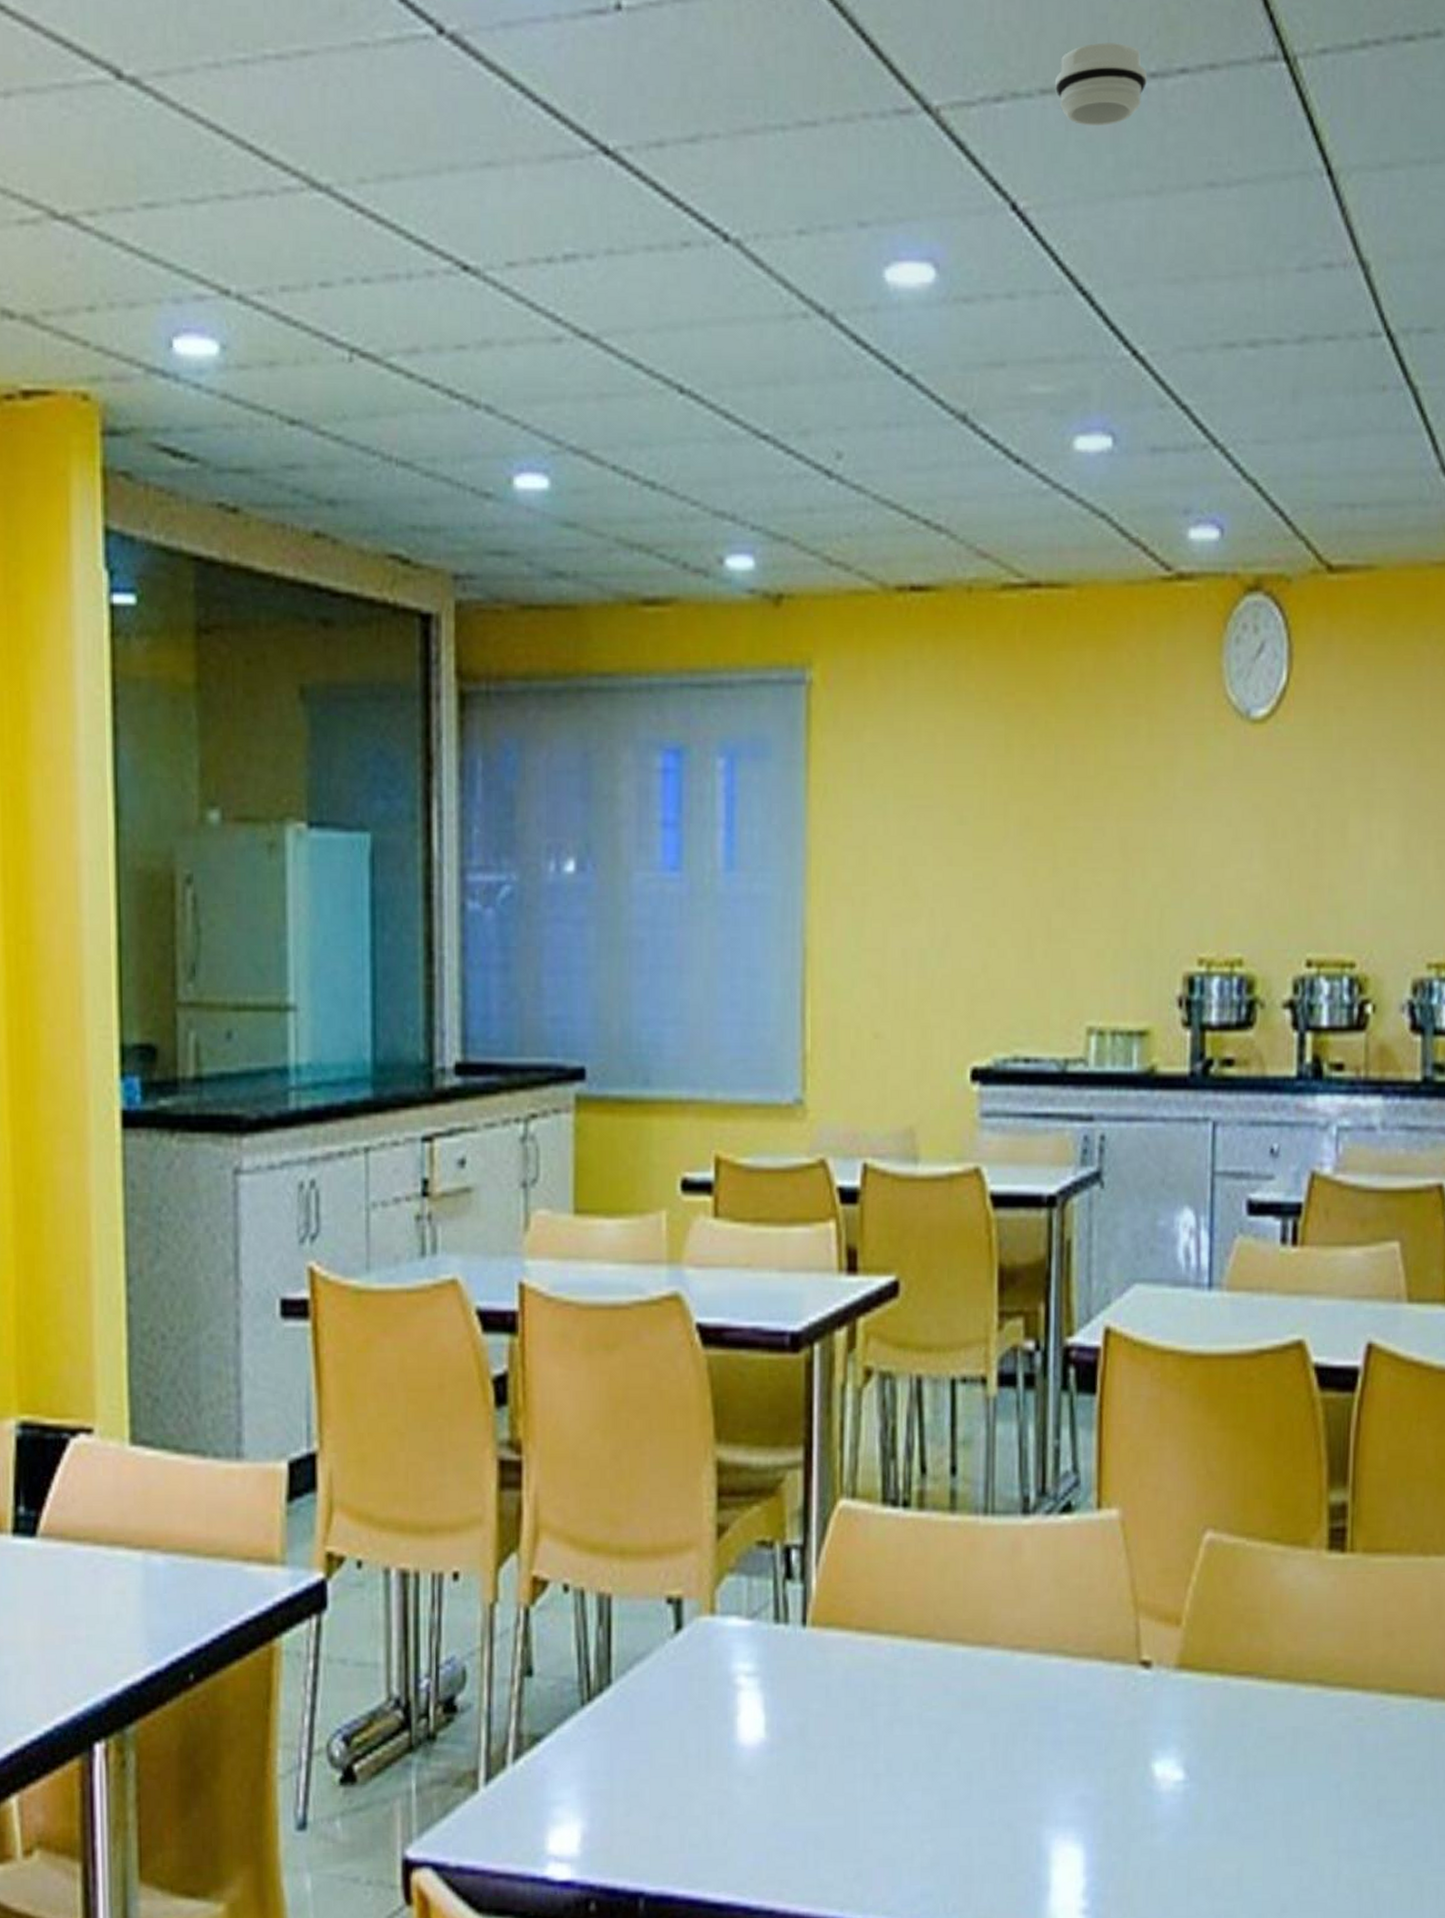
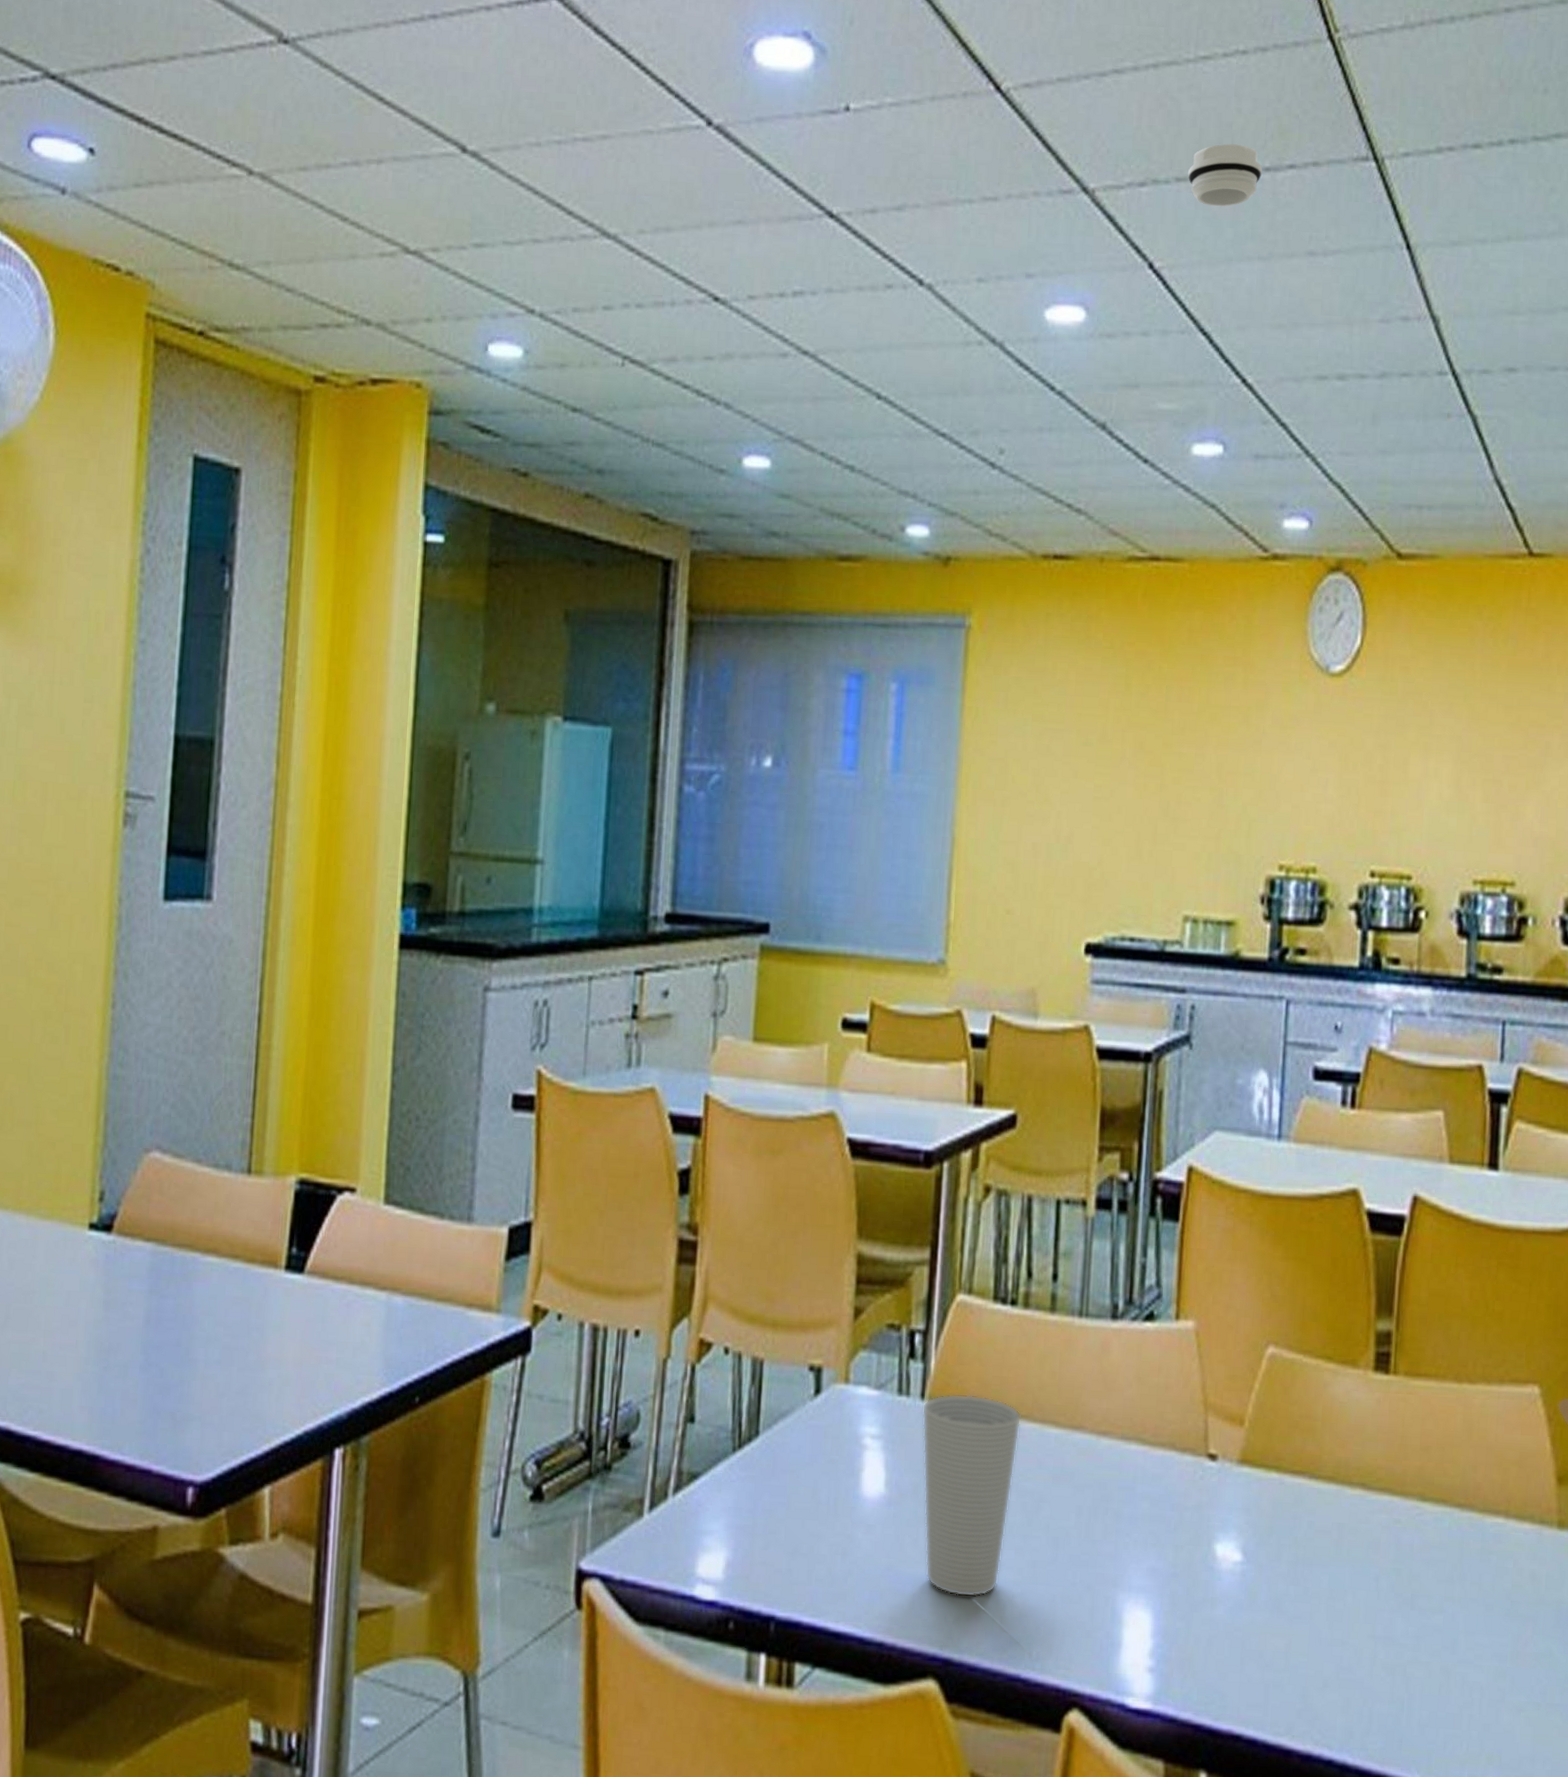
cup: none [804,1615,922,1849] -> present [922,1393,1022,1597]

